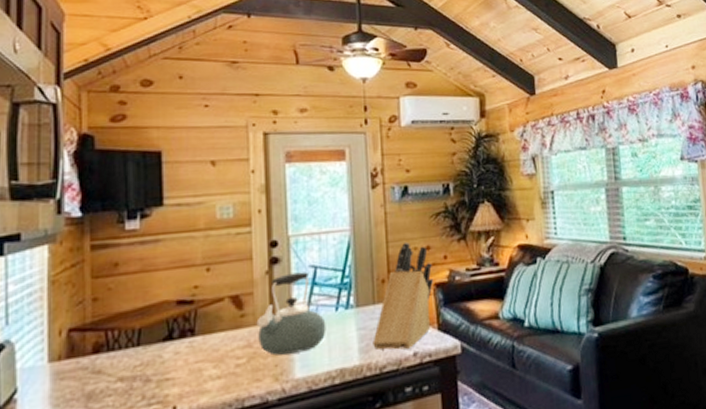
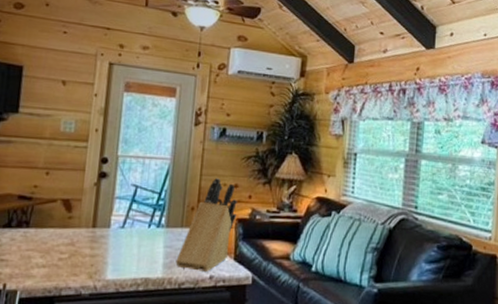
kettle: present [256,272,326,355] -> none [80,188,139,258]

